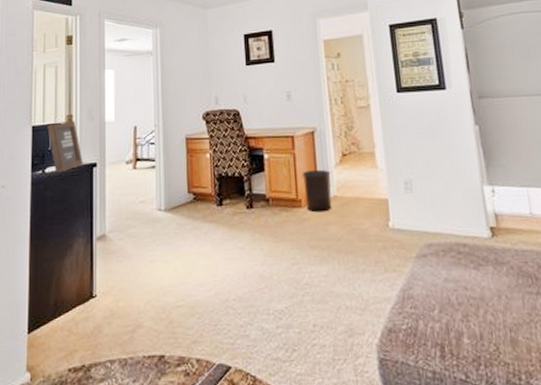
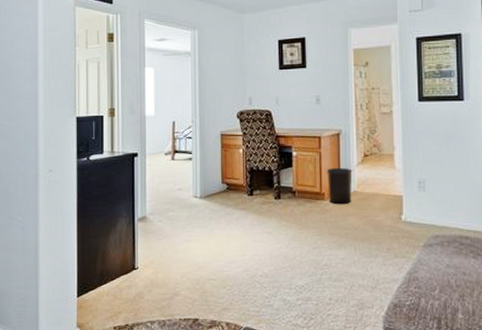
picture frame: present [47,121,83,173] -> none [91,114,125,160]

